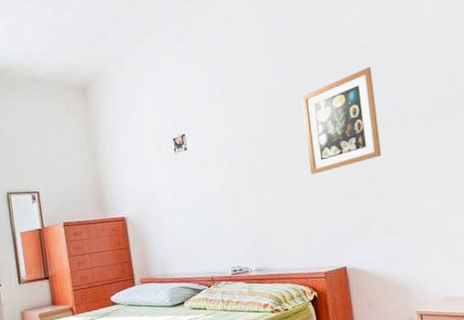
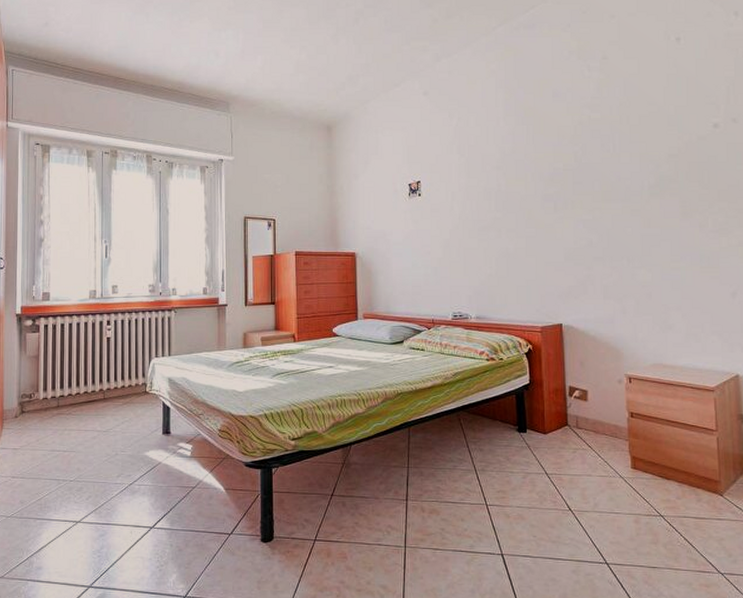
wall art: present [301,67,381,174] -> none [533,139,603,232]

